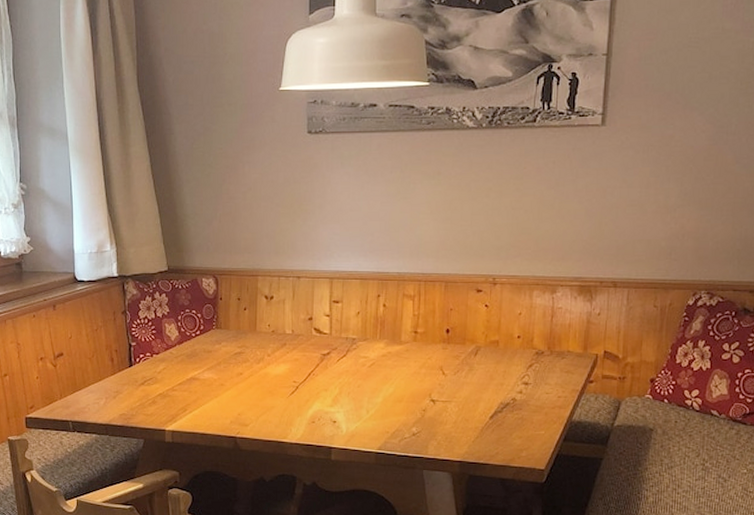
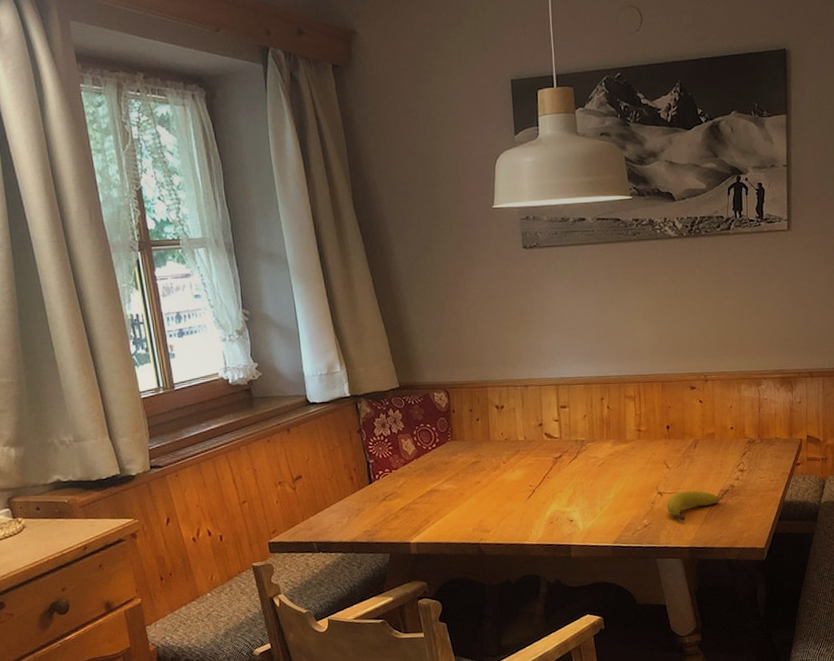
fruit: none [438,401,499,432] -> present [666,490,720,521]

